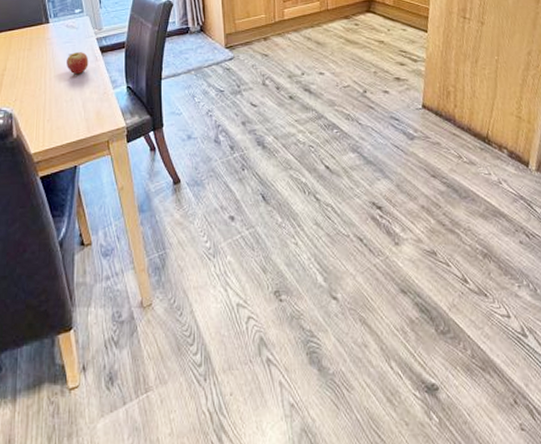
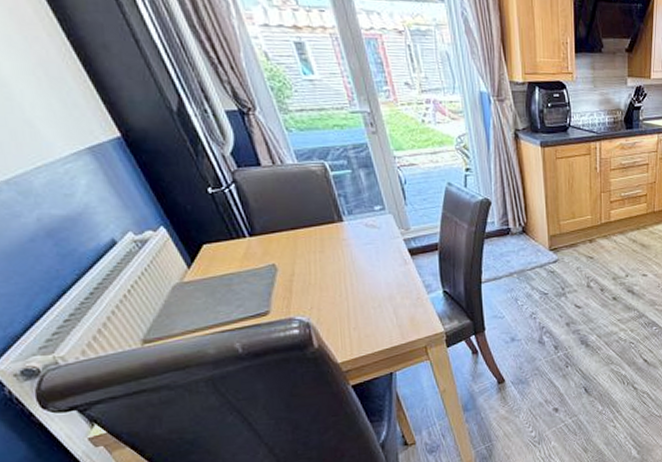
fruit: present [66,52,89,75] -> none [370,255,397,280]

